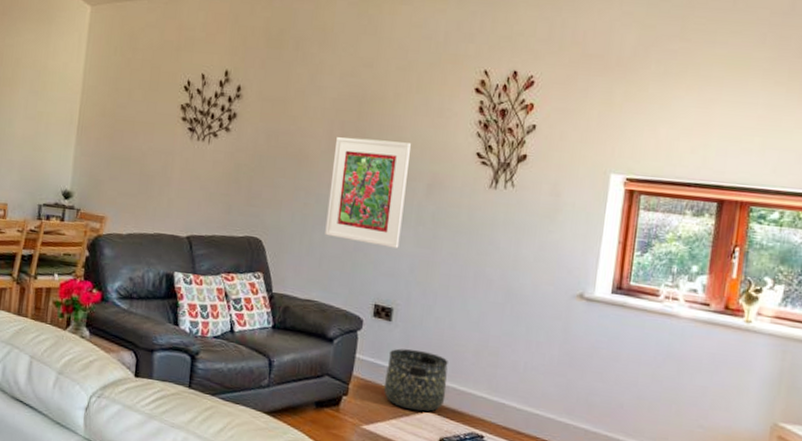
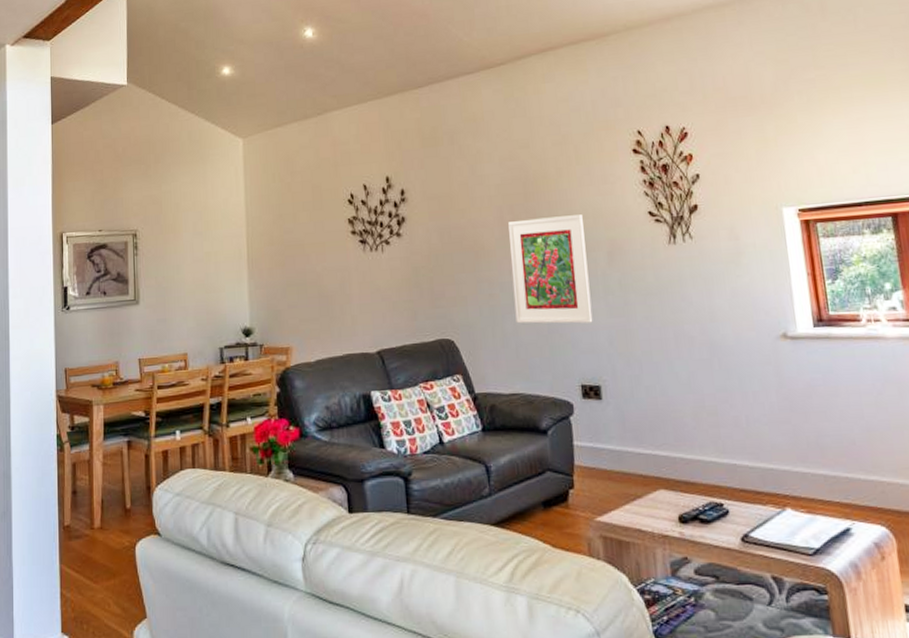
basket: present [384,348,448,412] -> none [606,424,675,491]

